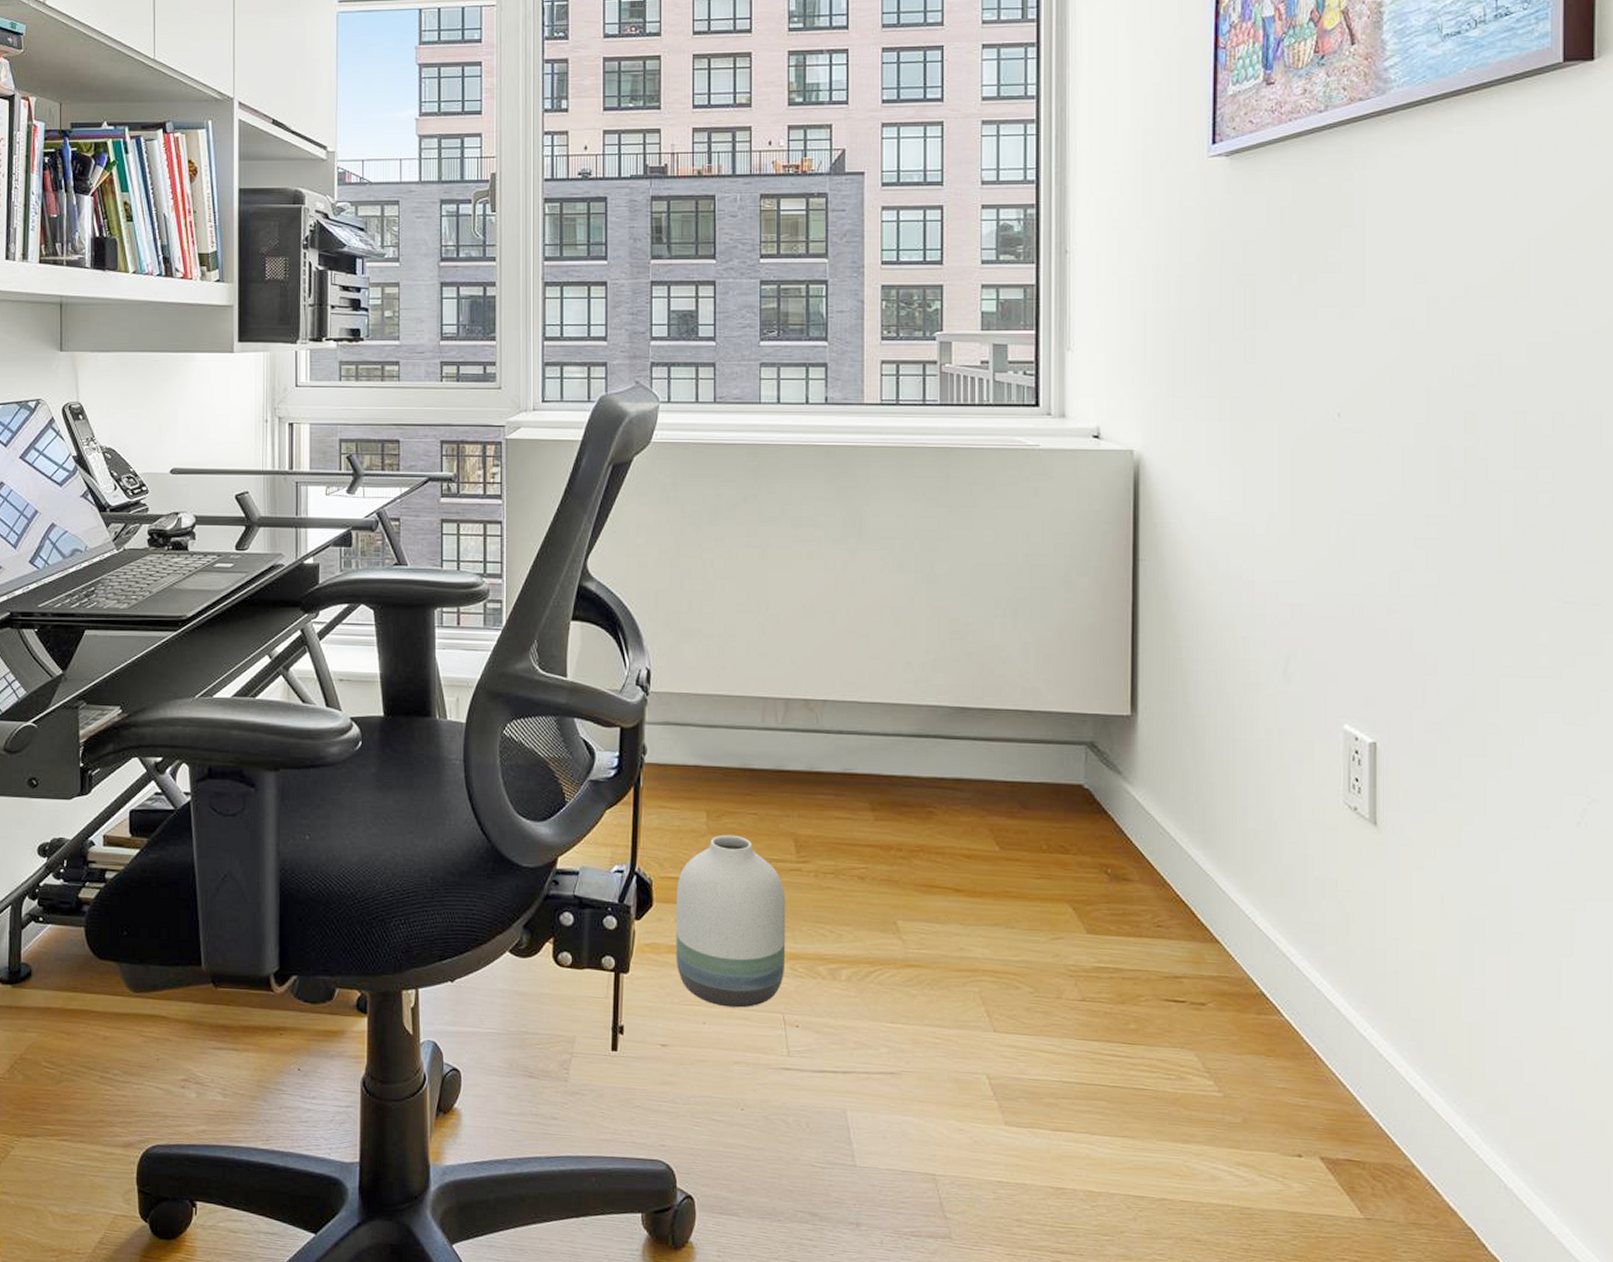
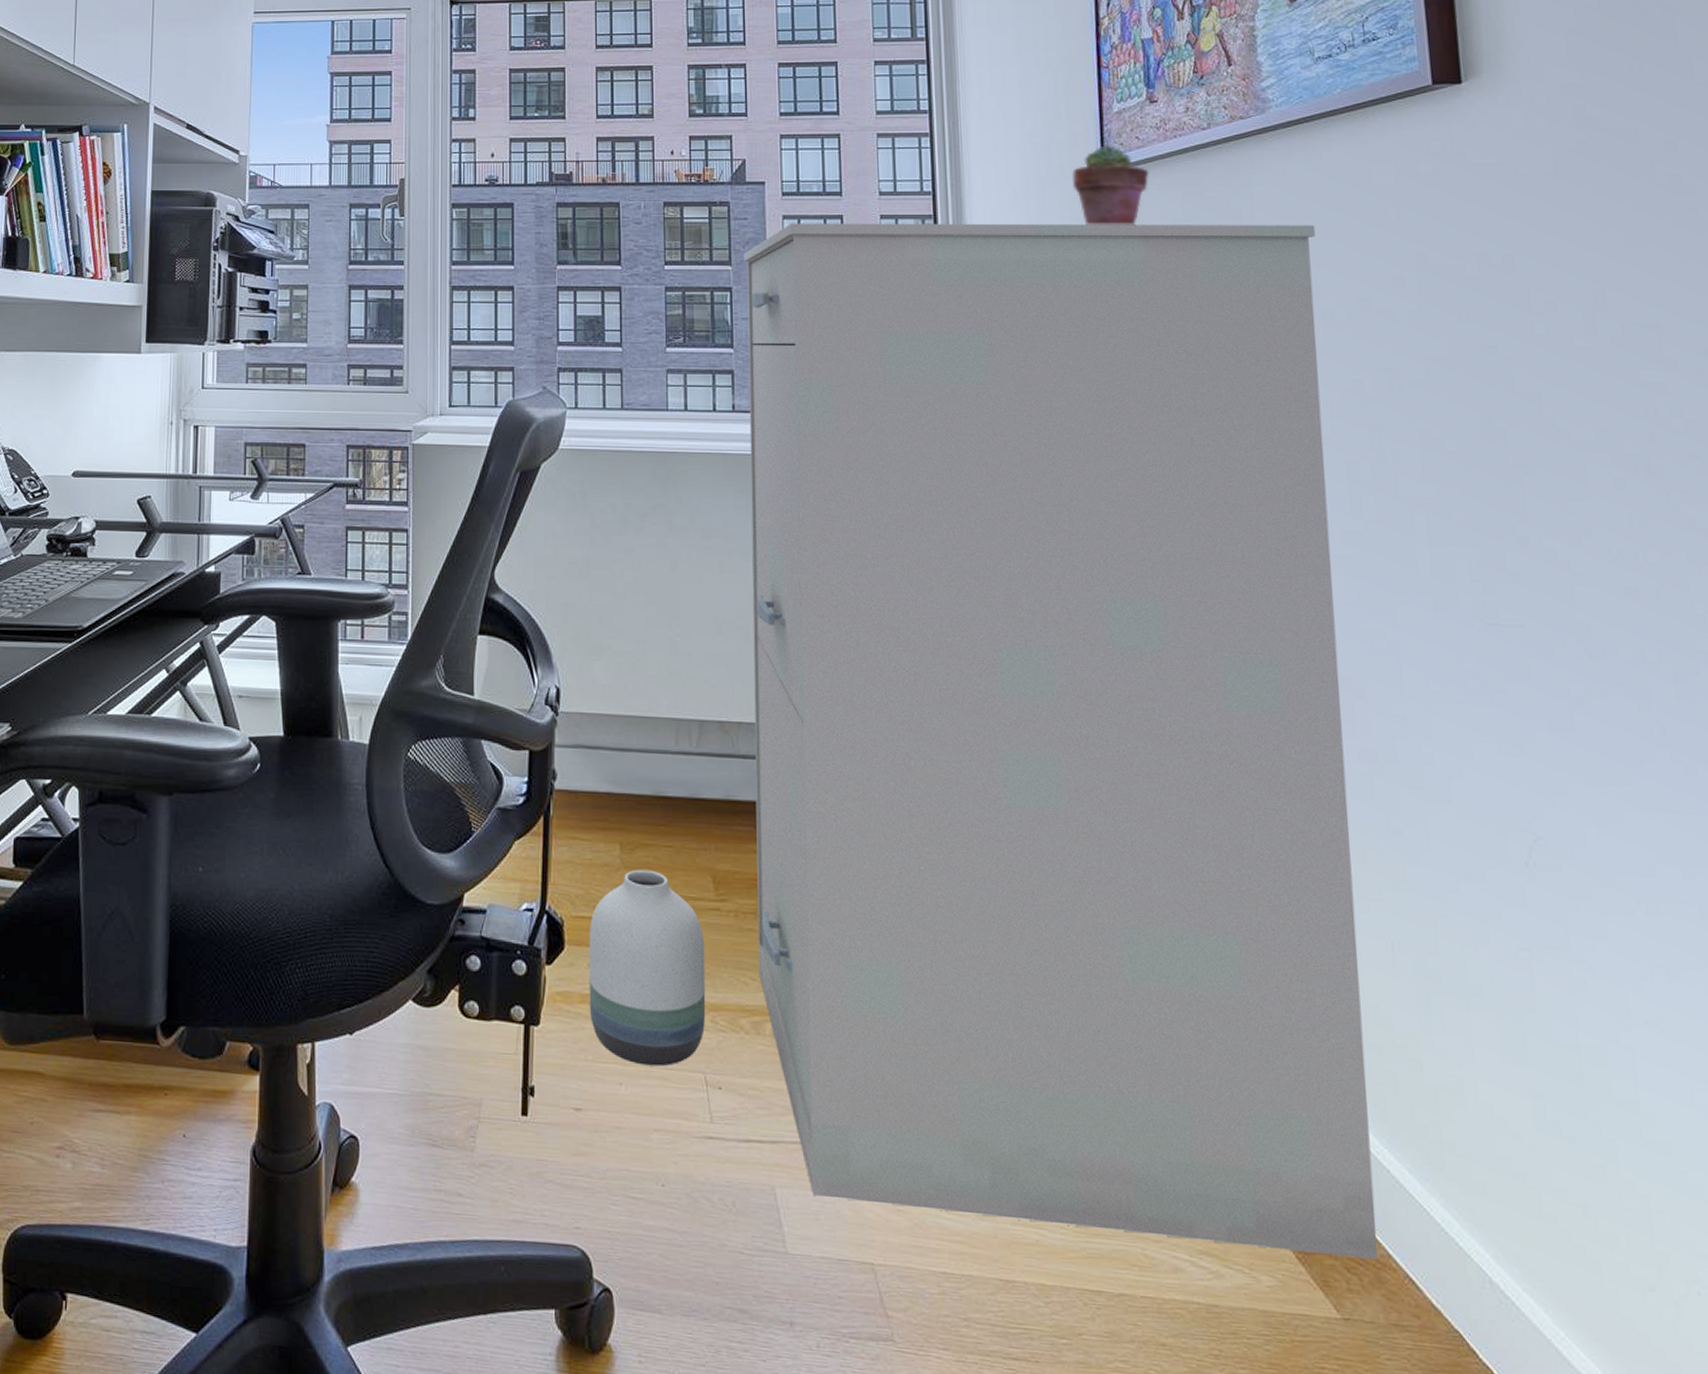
filing cabinet: none [836,209,1427,1169] -> present [744,223,1378,1259]
potted succulent: none [1180,129,1261,213] -> present [1071,145,1150,226]

